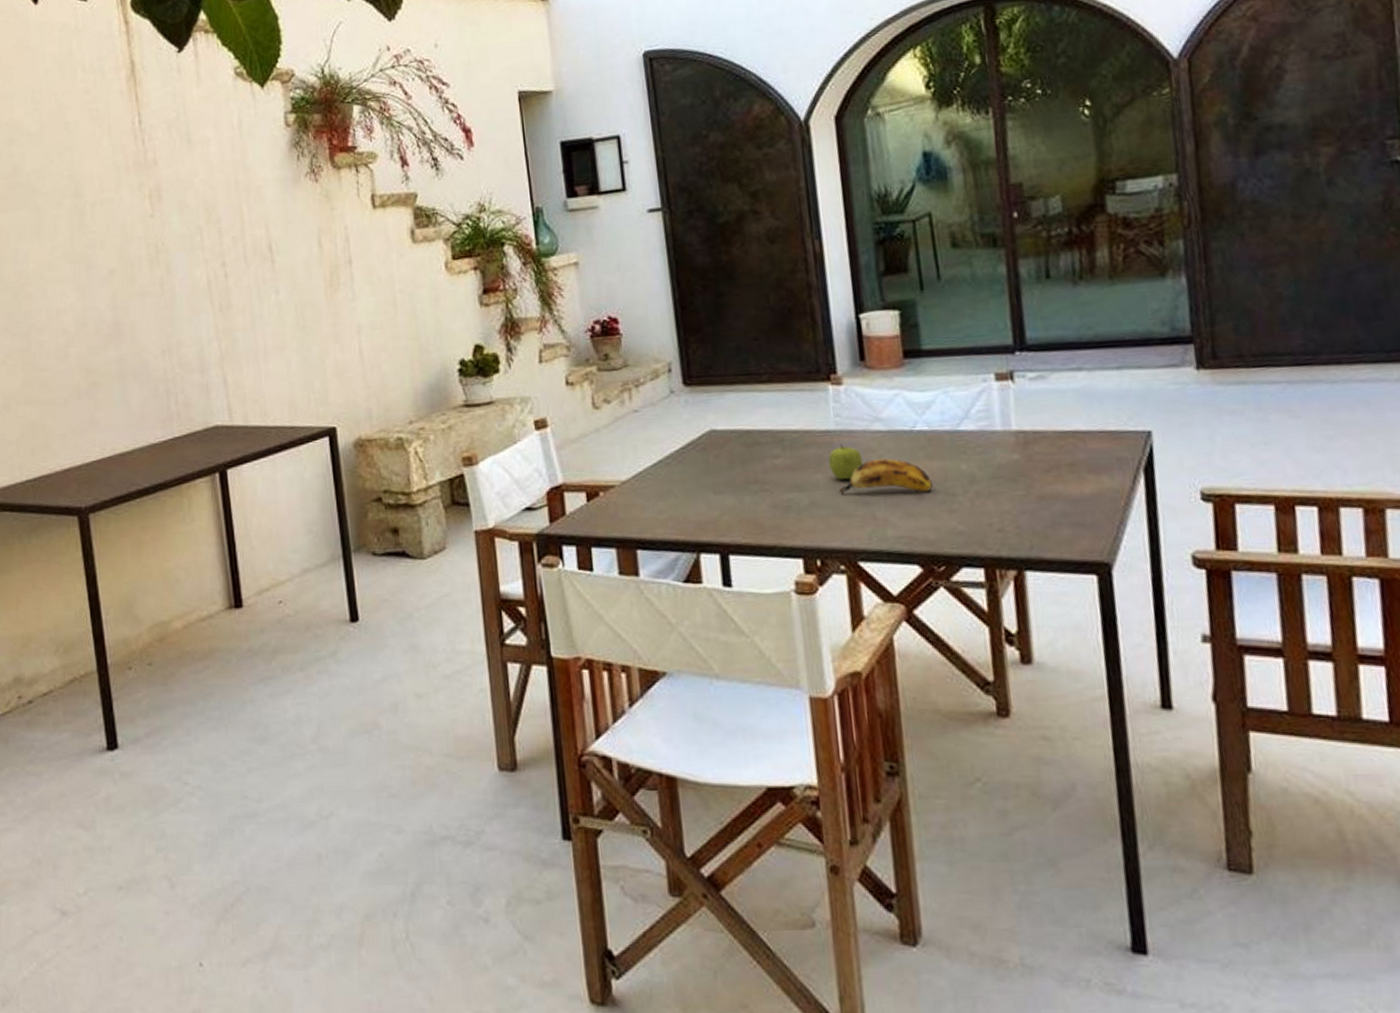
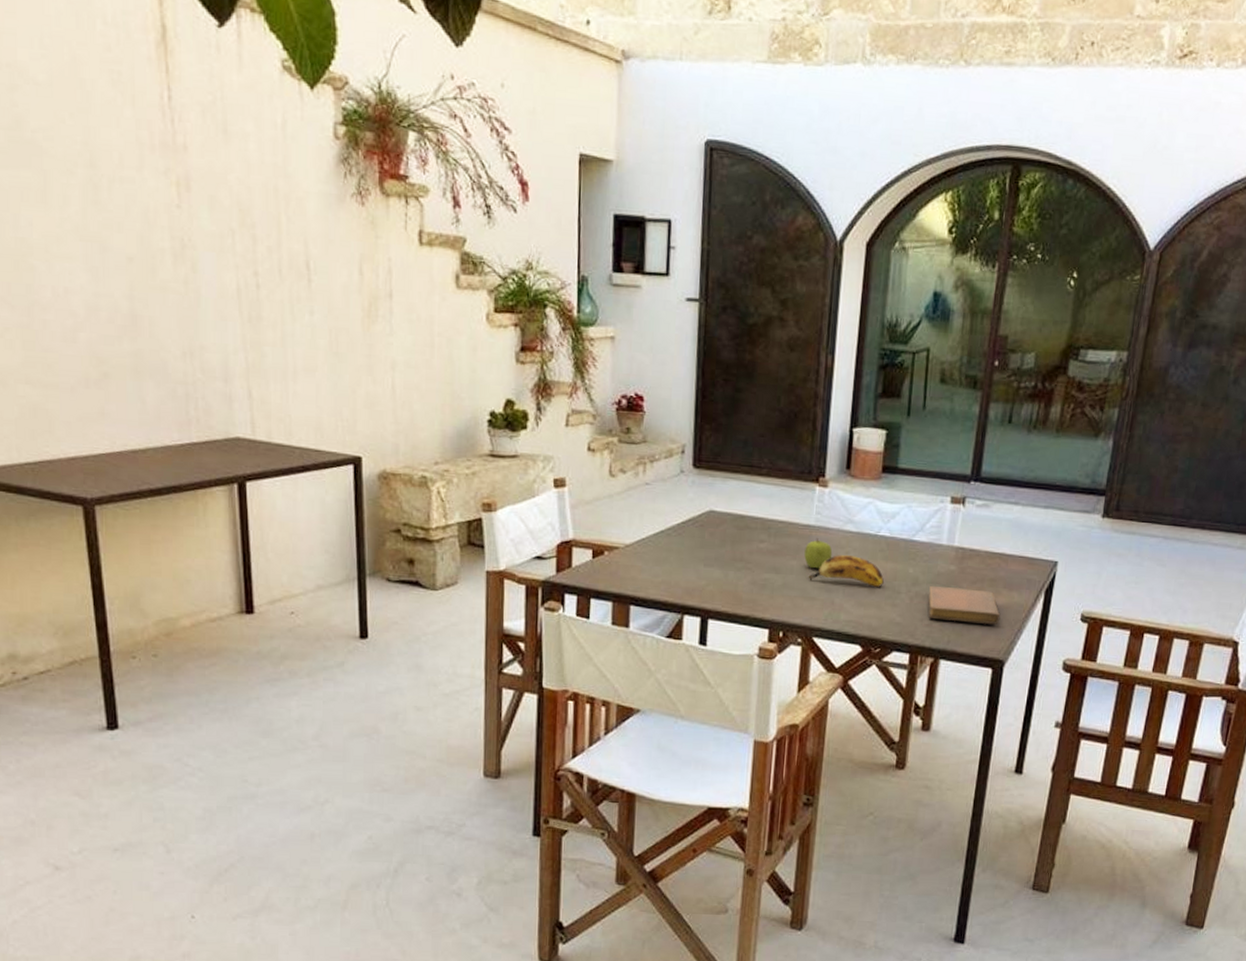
notebook: none [991,479,1093,522] -> present [928,585,1001,624]

